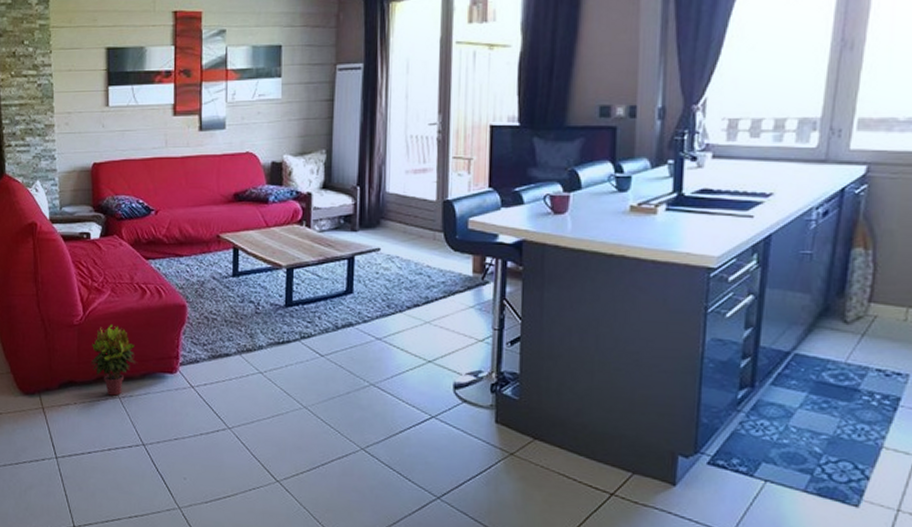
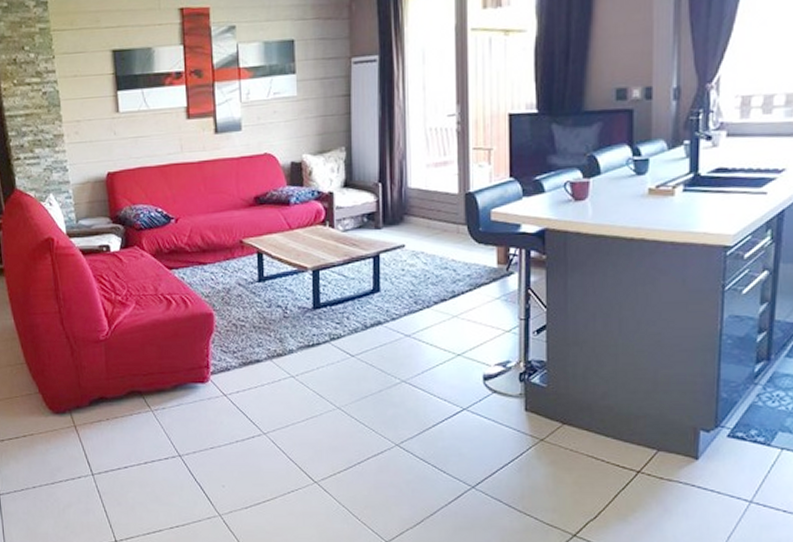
potted plant: present [90,325,136,396] -> none [120,338,166,409]

